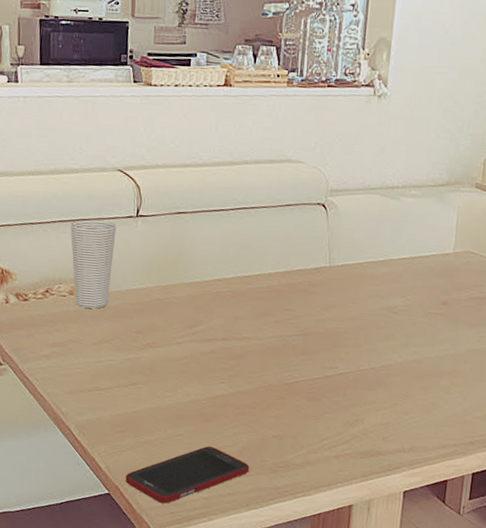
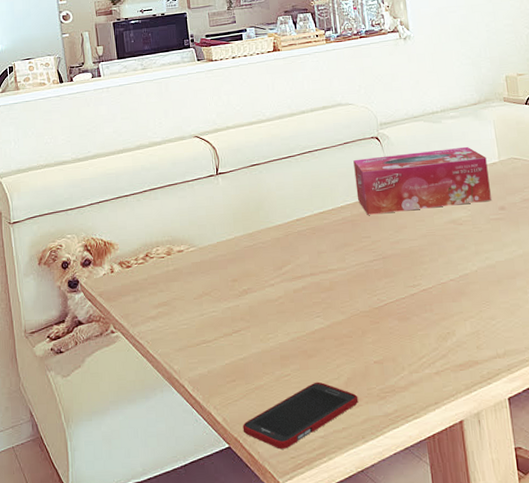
cup: present [70,219,117,309] -> none [160,183,203,266]
tissue box: none [288,225,441,294] -> present [353,146,491,215]

